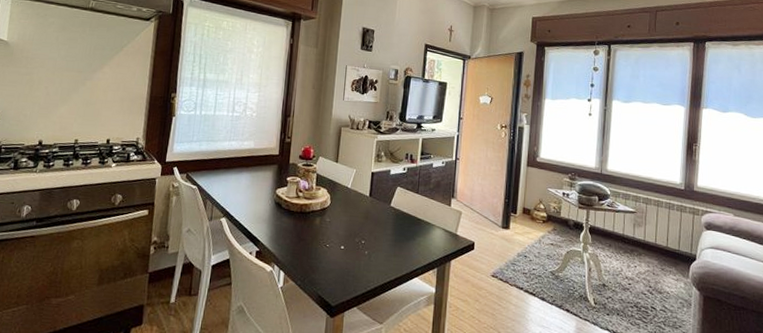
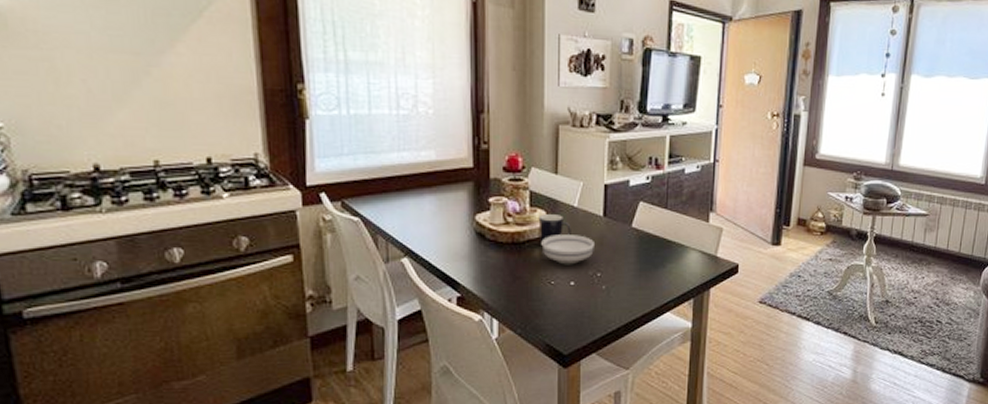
mug: none [320,191,345,216] -> present [538,213,571,245]
bowl: none [321,208,361,233] -> present [541,235,594,265]

